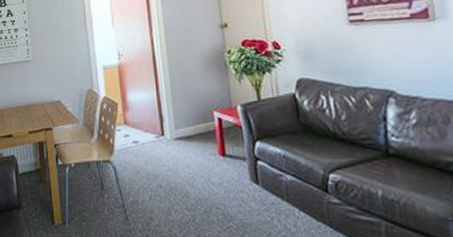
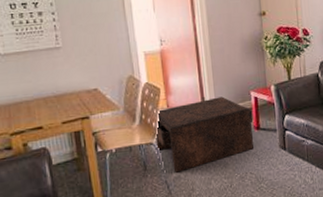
coffee table: none [112,115,219,196] -> present [154,96,254,173]

